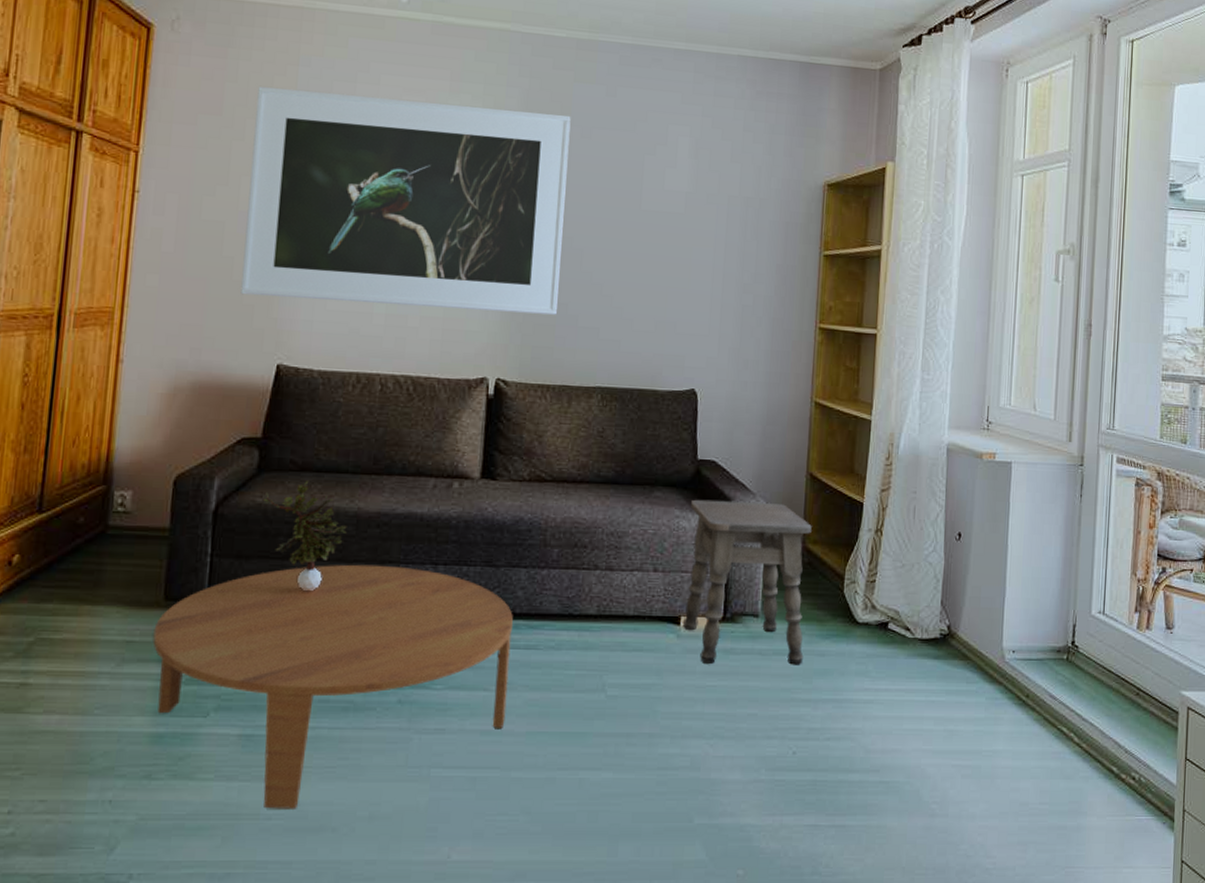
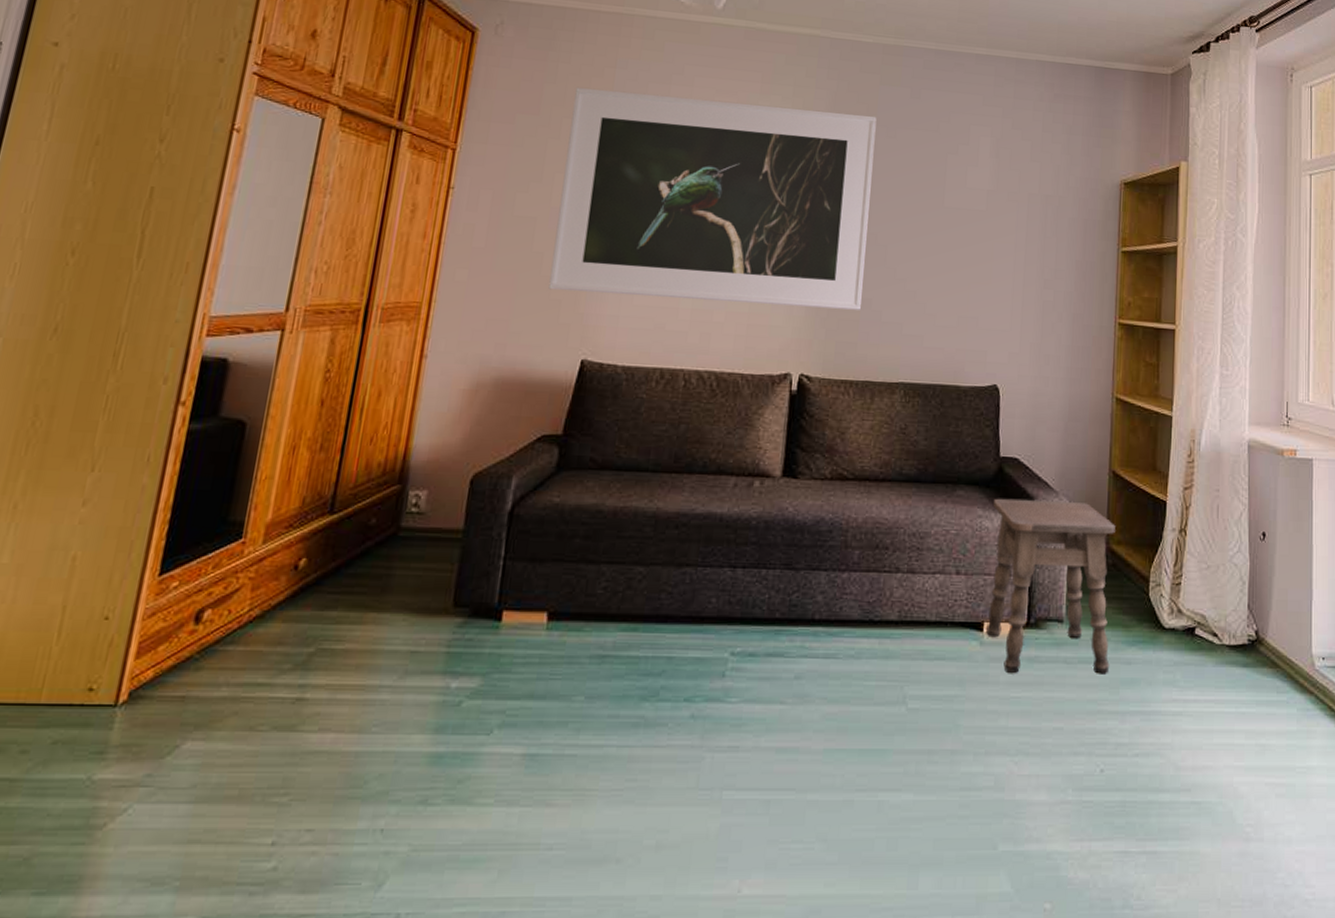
coffee table: present [153,564,513,809] -> none [438,567,812,838]
potted plant: present [262,479,347,592] -> none [560,478,645,597]

